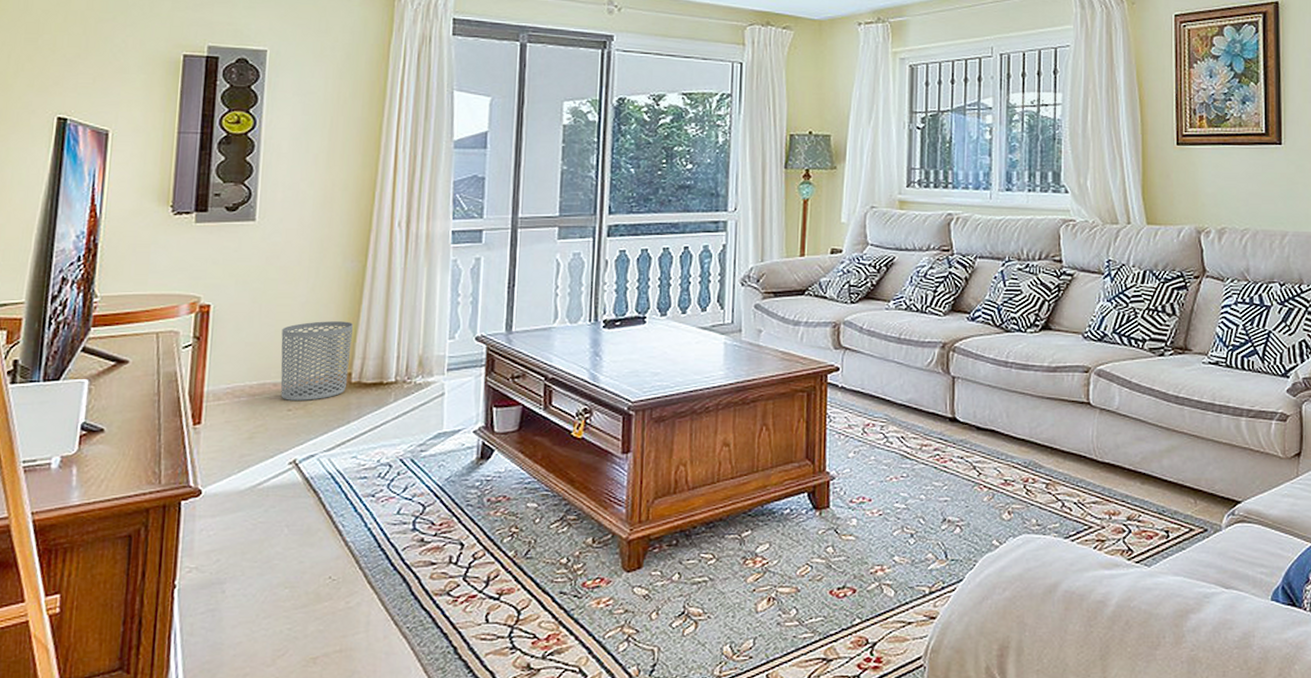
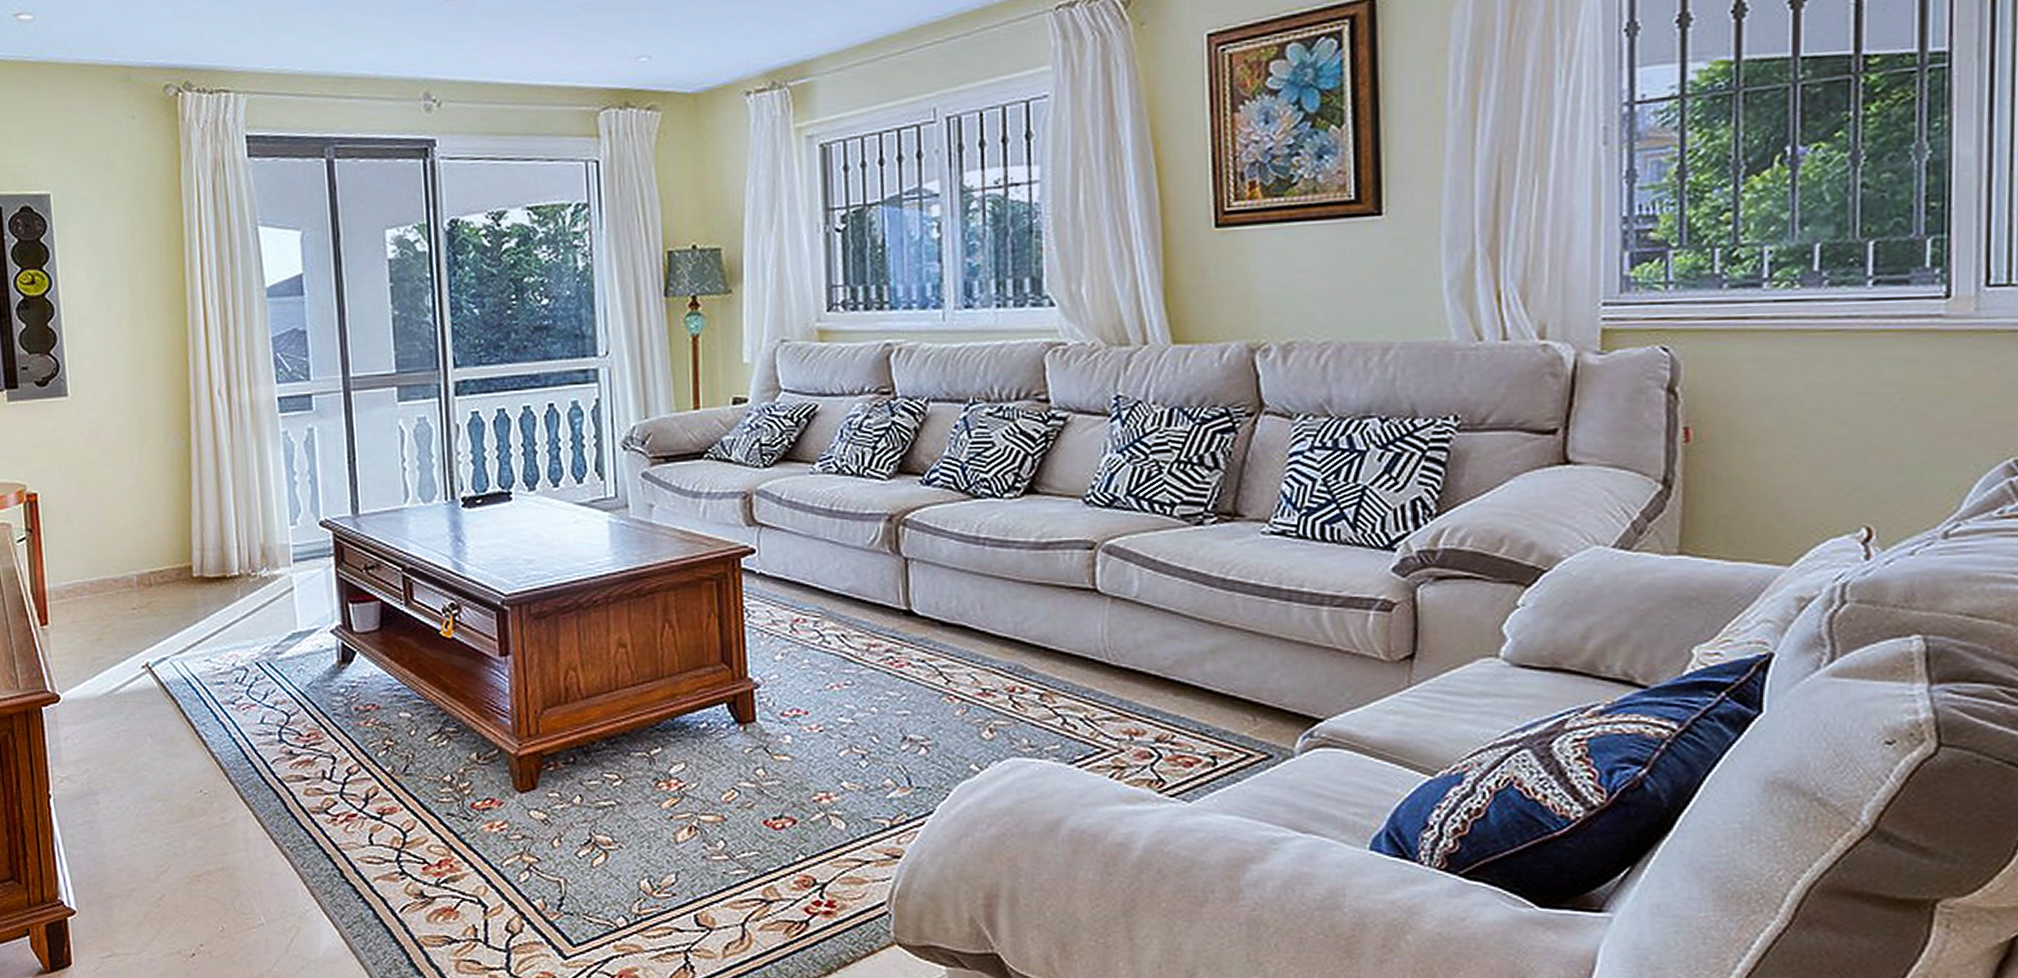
waste bin: present [281,321,353,401] -> none [113,508,189,598]

